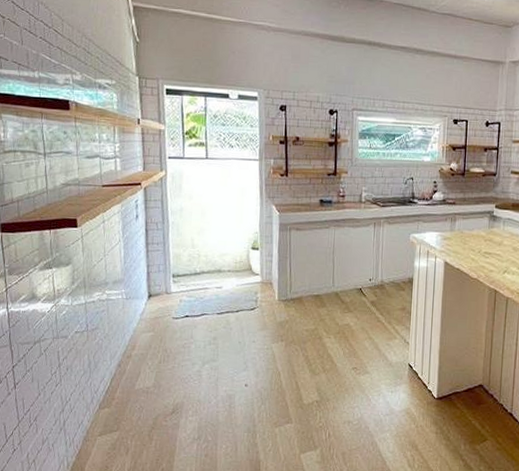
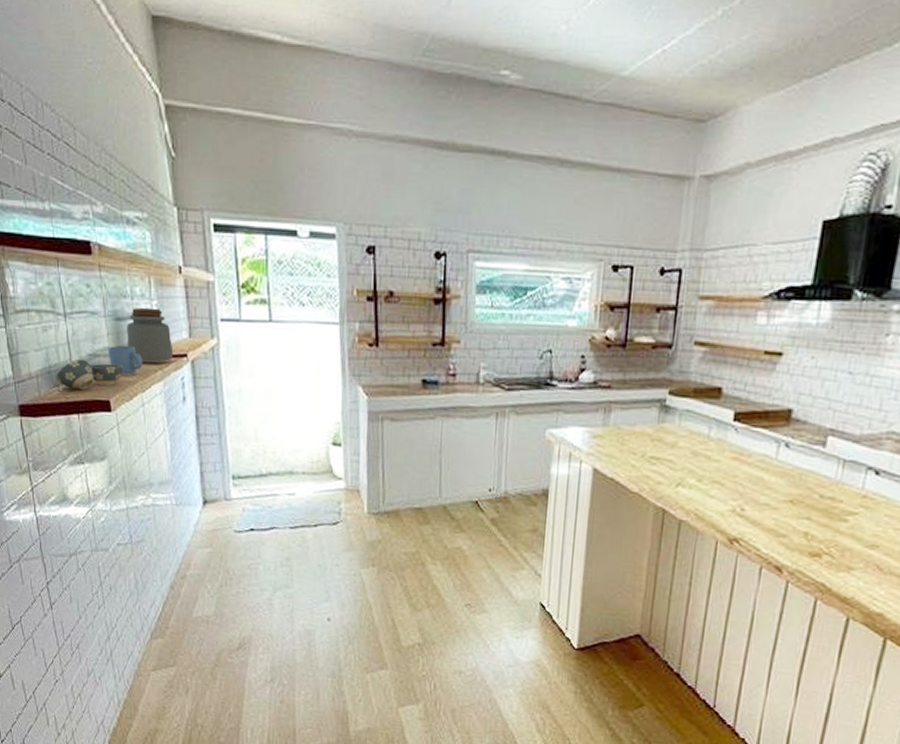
ceramic bowl: none [33,188,90,211] -> present [55,359,124,389]
mug: none [77,177,106,200] -> present [107,345,143,377]
jar: none [93,148,131,190] -> present [126,307,174,363]

